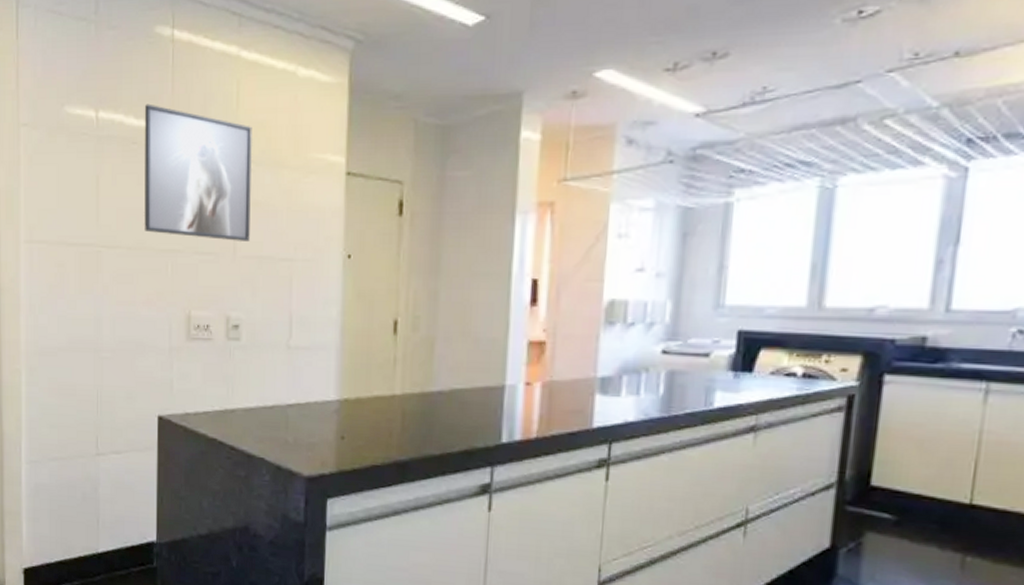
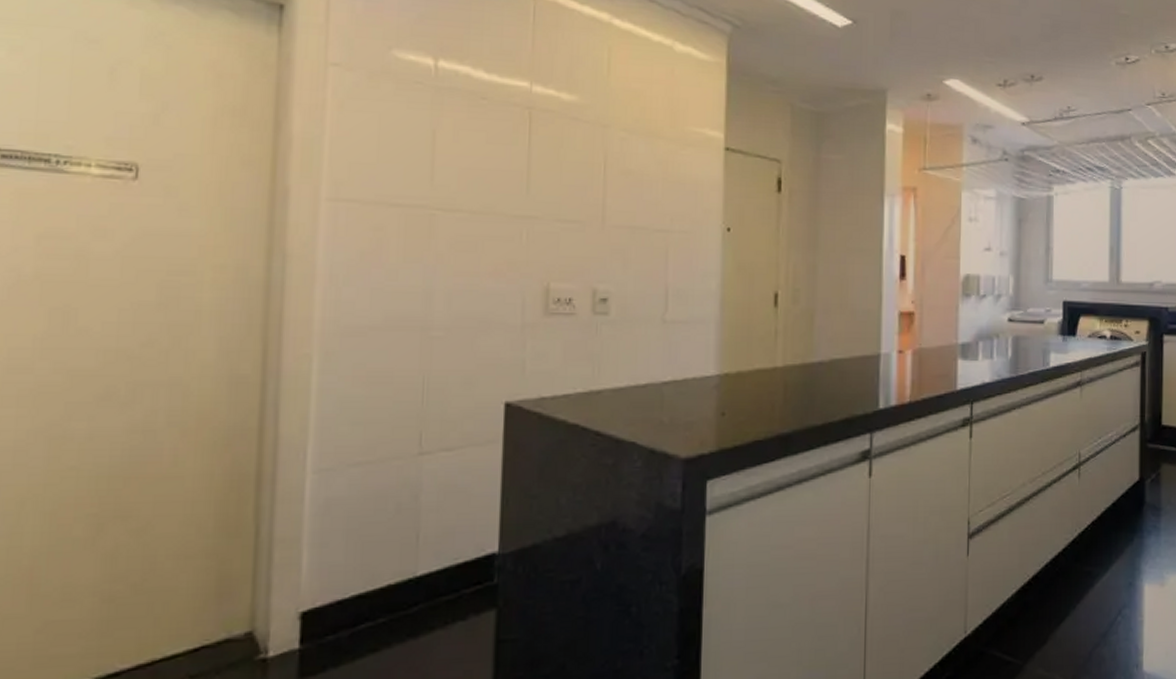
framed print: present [144,103,252,241] -> none [493,58,625,210]

